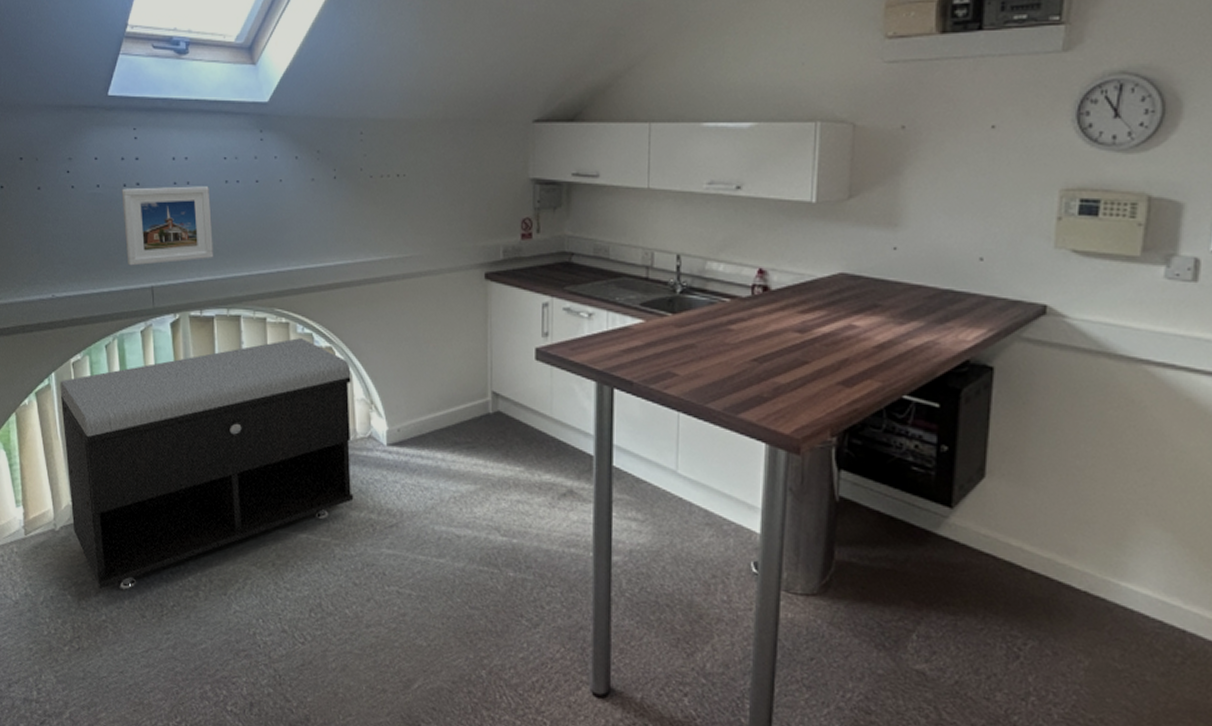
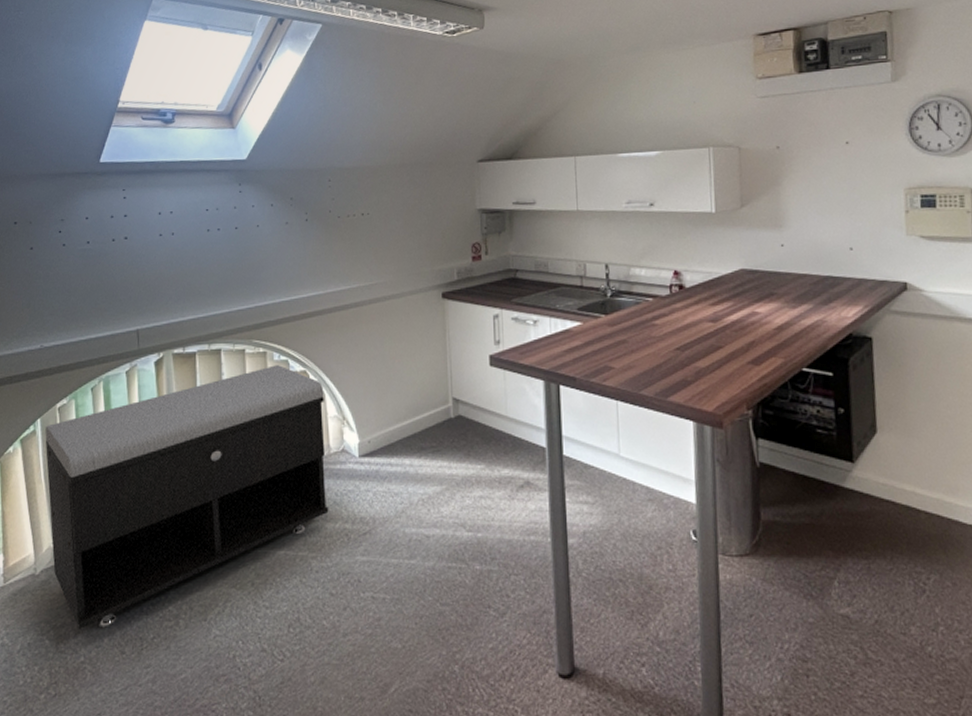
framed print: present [121,186,214,266] -> none [110,236,197,312]

